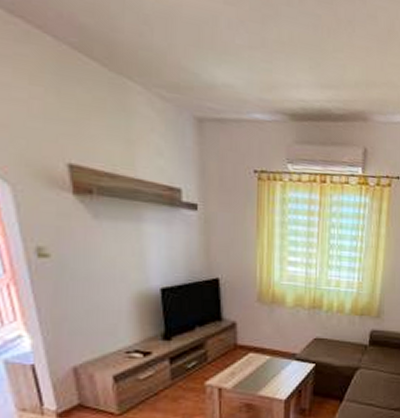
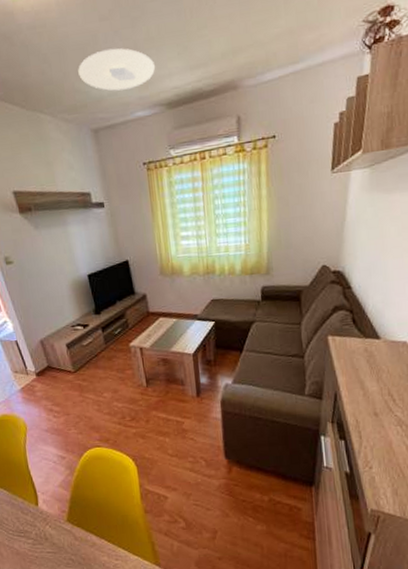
ceiling light: none [188,34,283,87] -> present [78,48,156,91]

